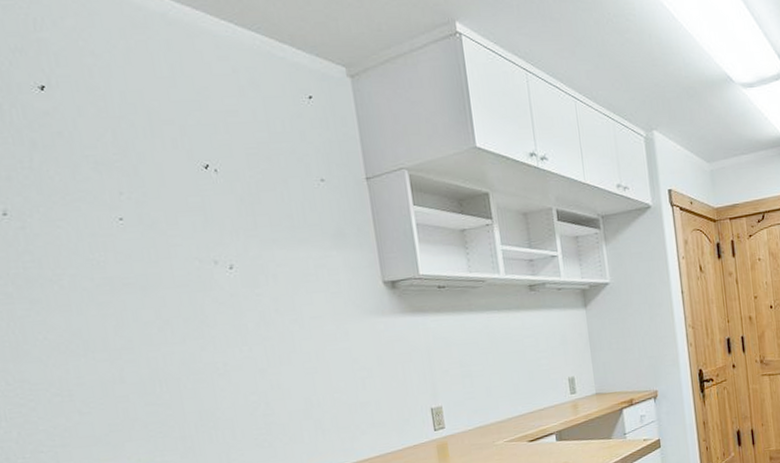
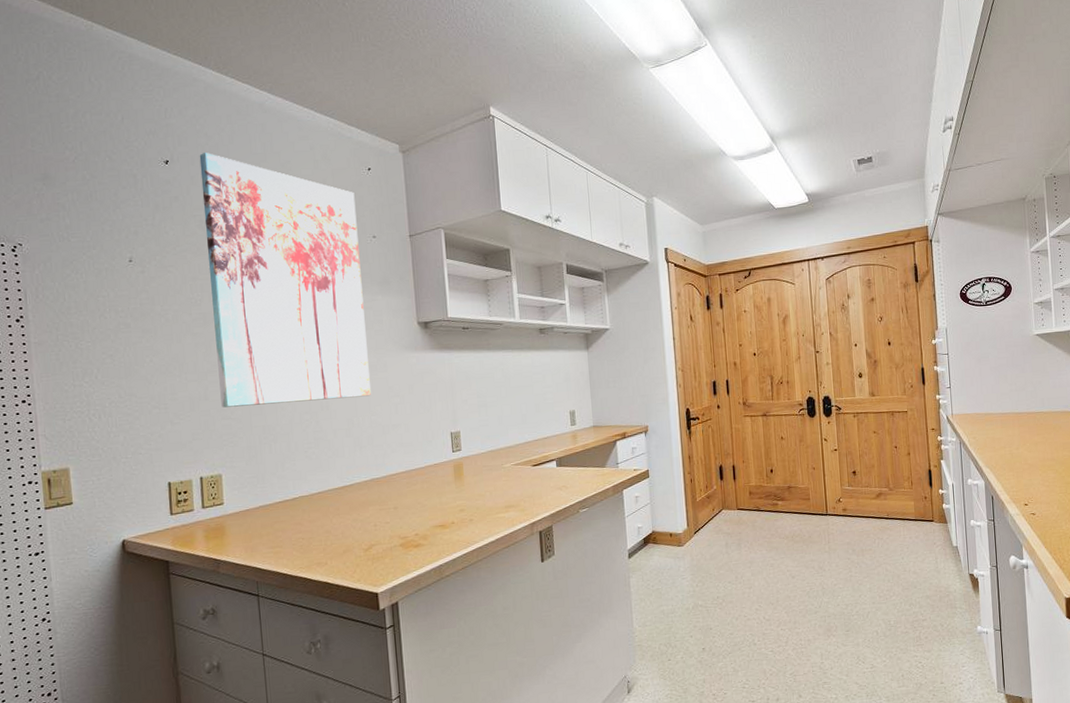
wall art: none [86,76,331,392] -> present [199,153,371,408]

